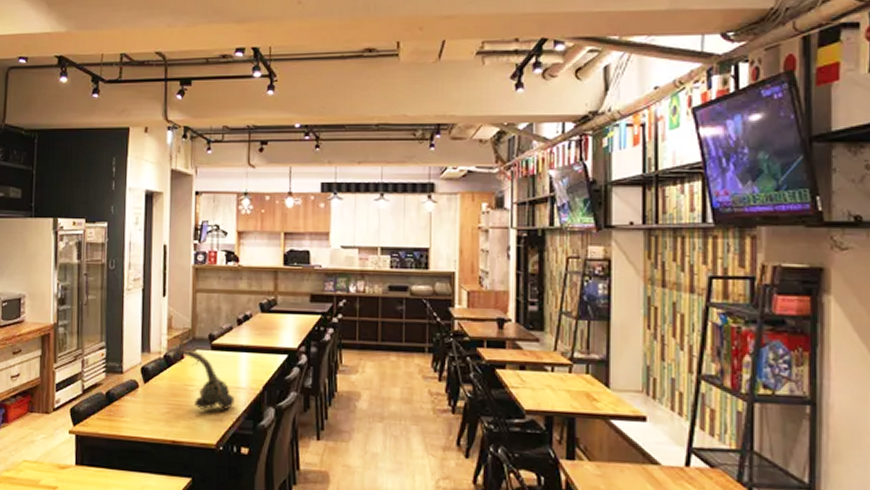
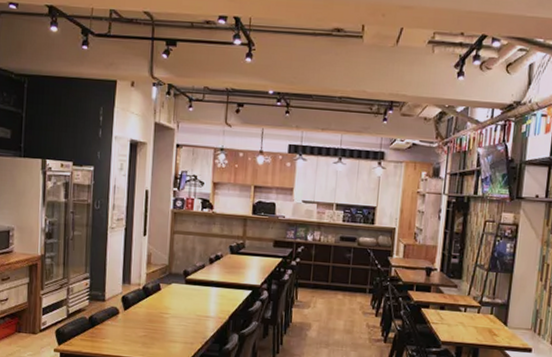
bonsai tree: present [162,324,235,410] -> none [141,261,204,335]

